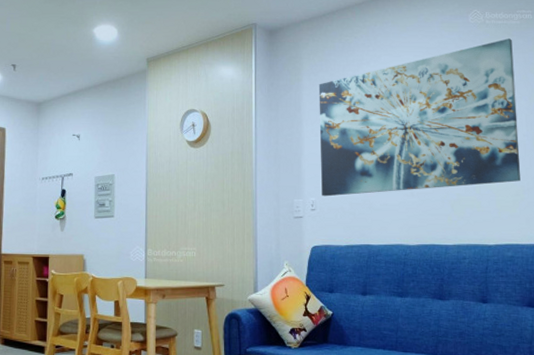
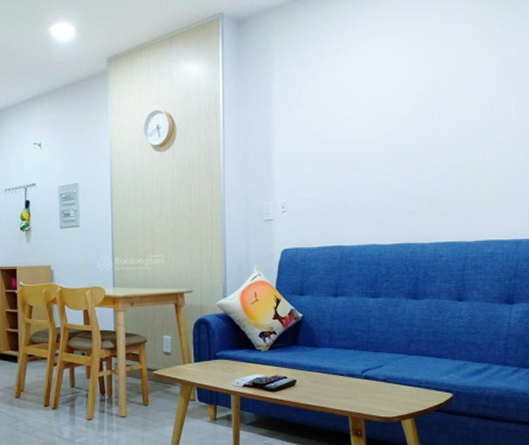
wall art: present [318,39,521,197] -> none [290,16,506,198]

